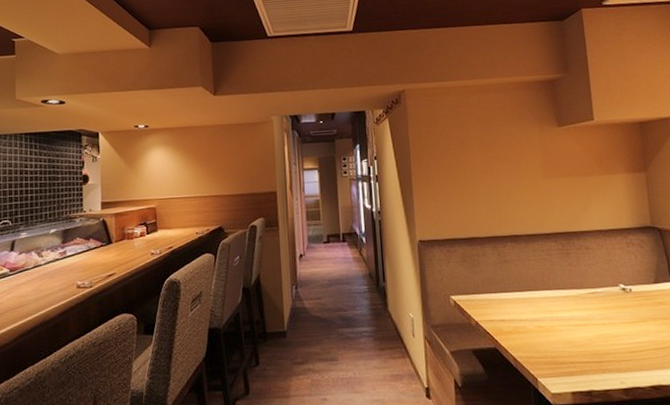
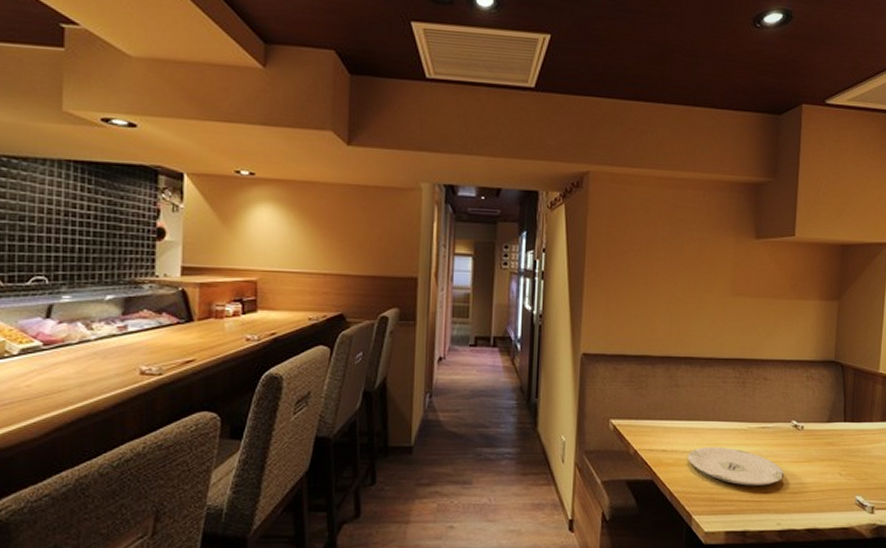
plate: none [525,313,620,348] -> present [688,447,784,486]

